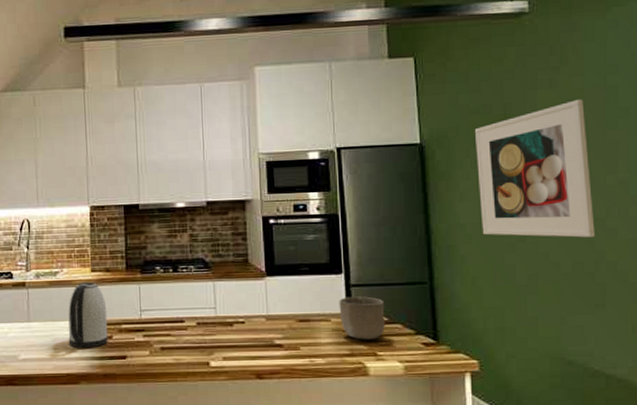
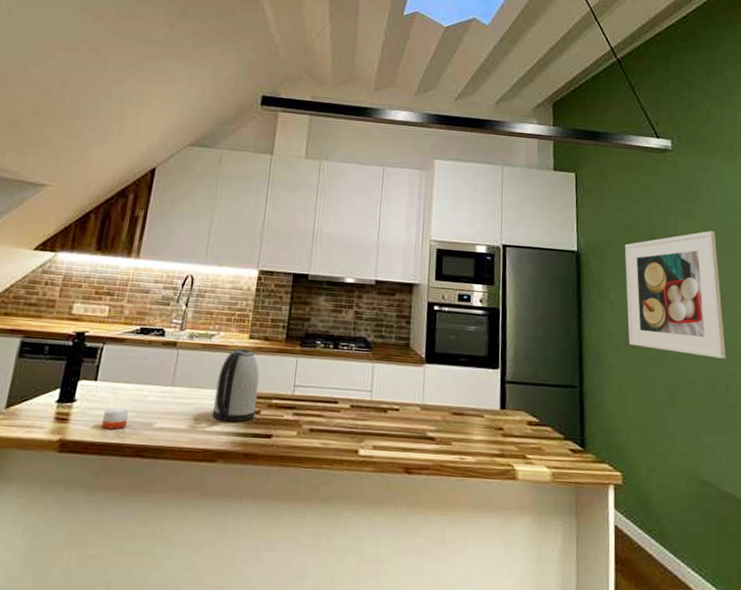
bowl: present [339,296,385,340] -> none [493,393,537,441]

